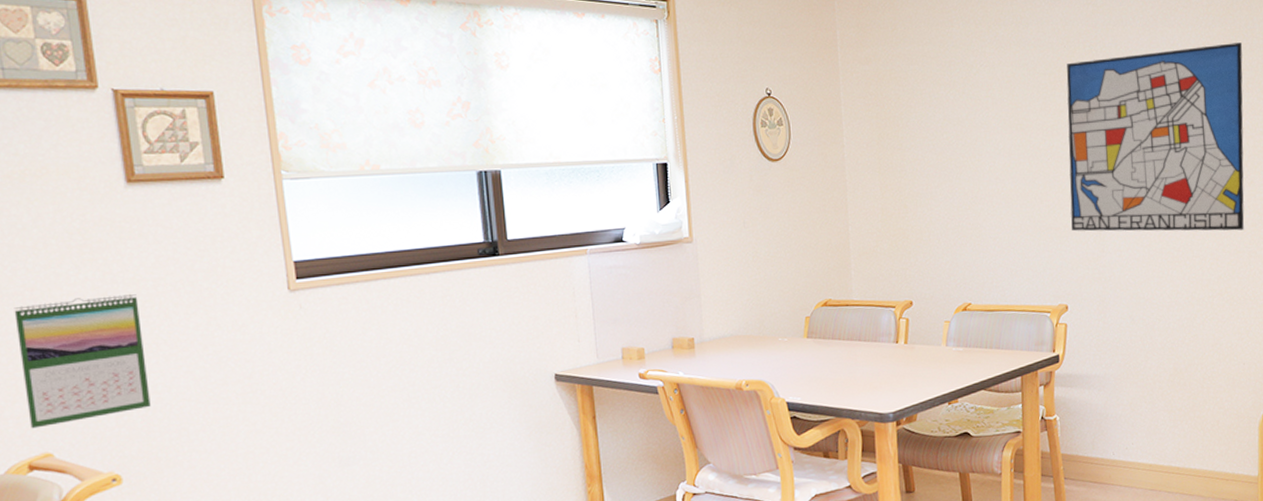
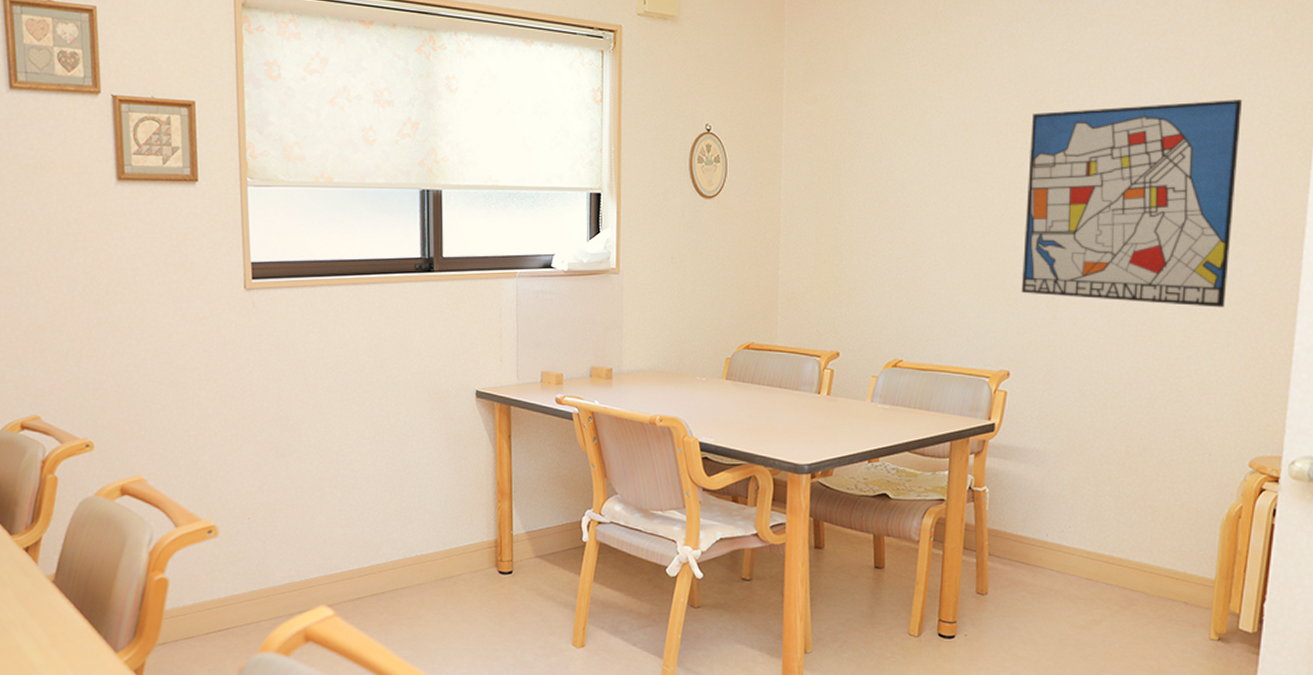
calendar: present [14,294,151,429] -> none [19,280,122,393]

